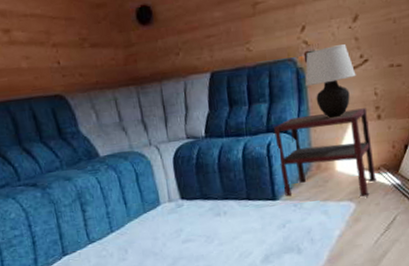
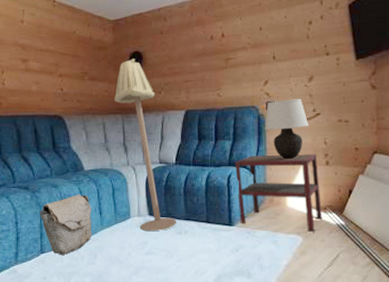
bag: none [54,184,120,256] -> present [40,194,92,256]
floor lamp: none [123,14,213,217] -> present [114,58,176,231]

